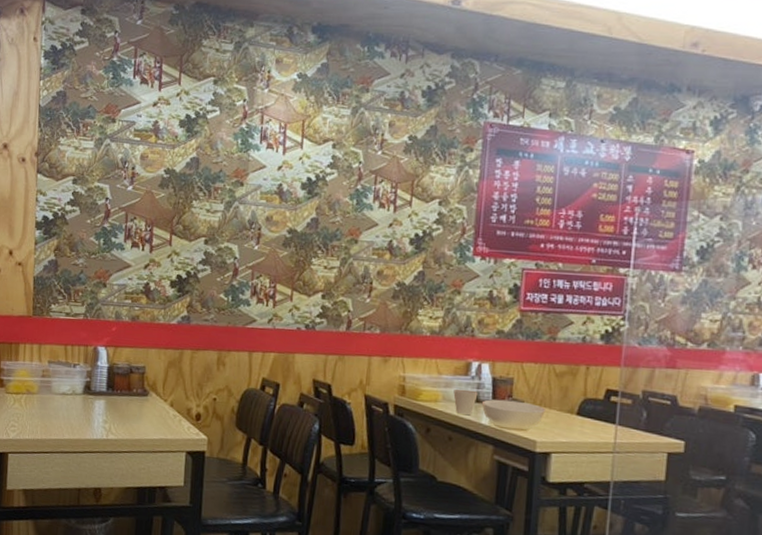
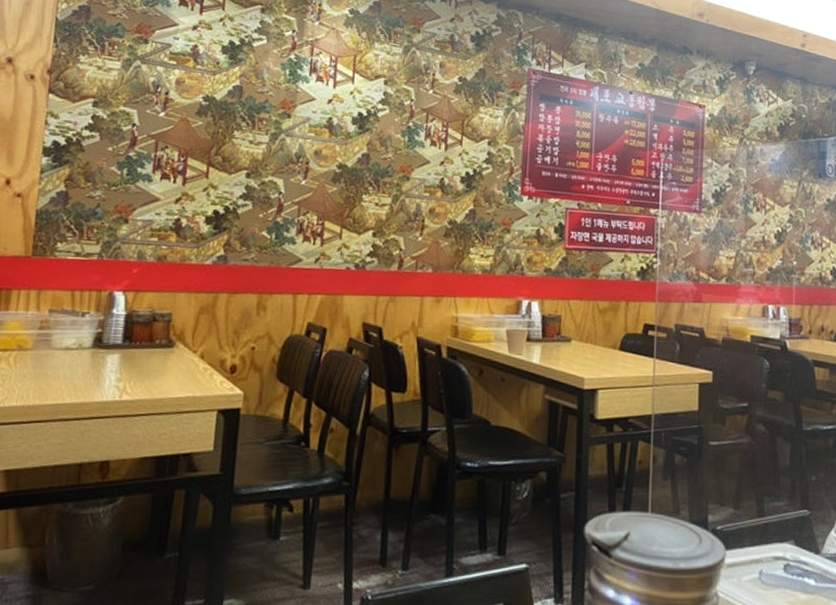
bowl: present [481,399,545,432] -> none [532,337,591,369]

